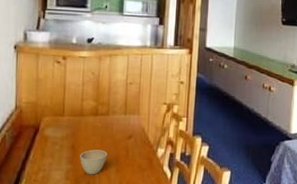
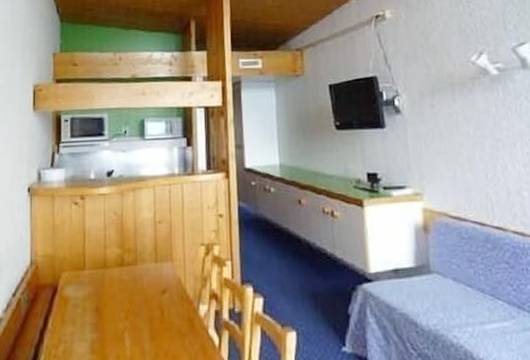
cup: present [80,149,108,175] -> none [106,311,139,346]

